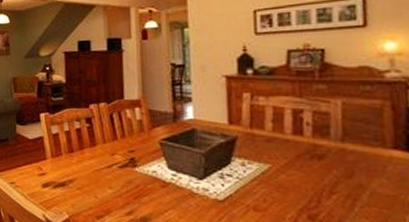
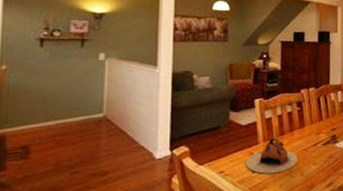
teapot: none [34,153,91,191] -> present [245,136,298,174]

